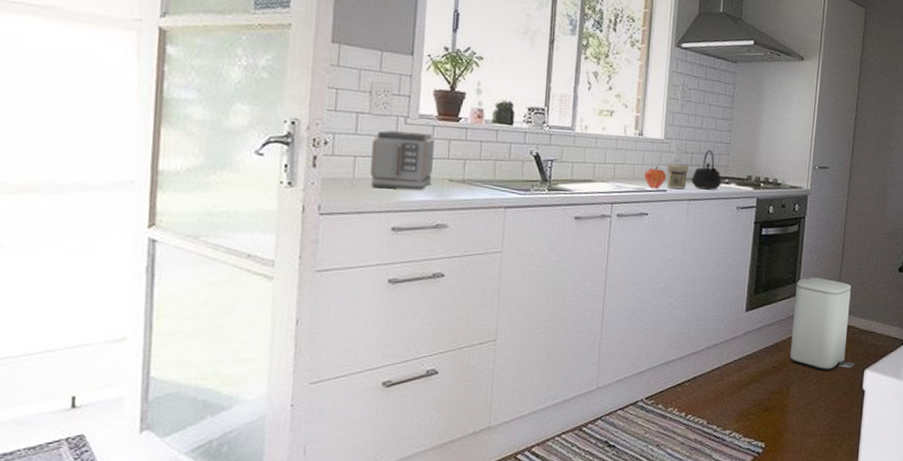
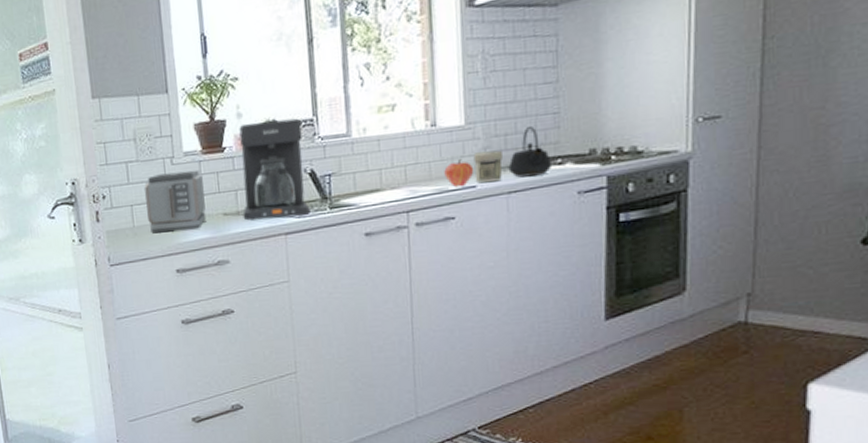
coffee maker: none [468,101,534,194] -> present [239,118,310,221]
pedal bin: present [790,278,855,372] -> none [679,267,790,389]

